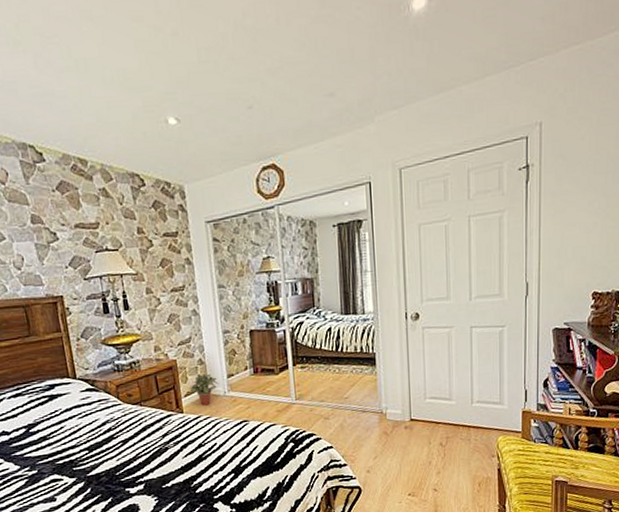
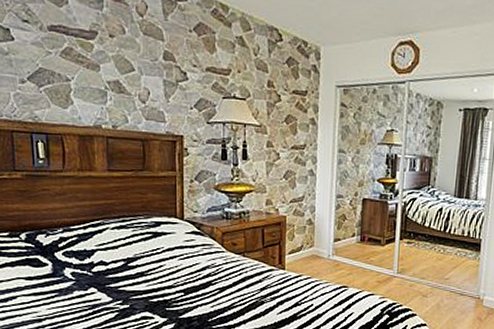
potted plant: present [190,373,219,406] -> none [295,233,325,266]

